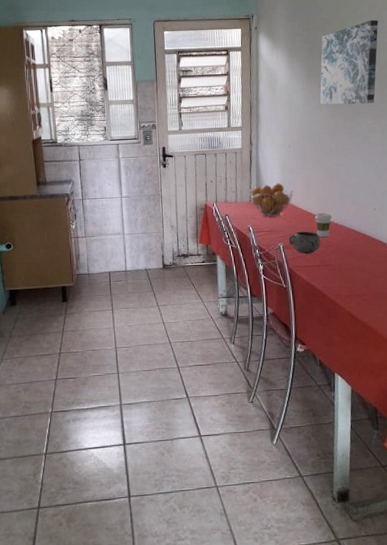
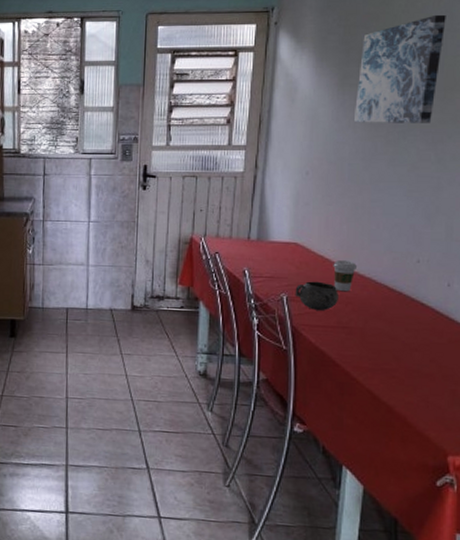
fruit basket: present [250,183,294,217] -> none [249,218,308,260]

